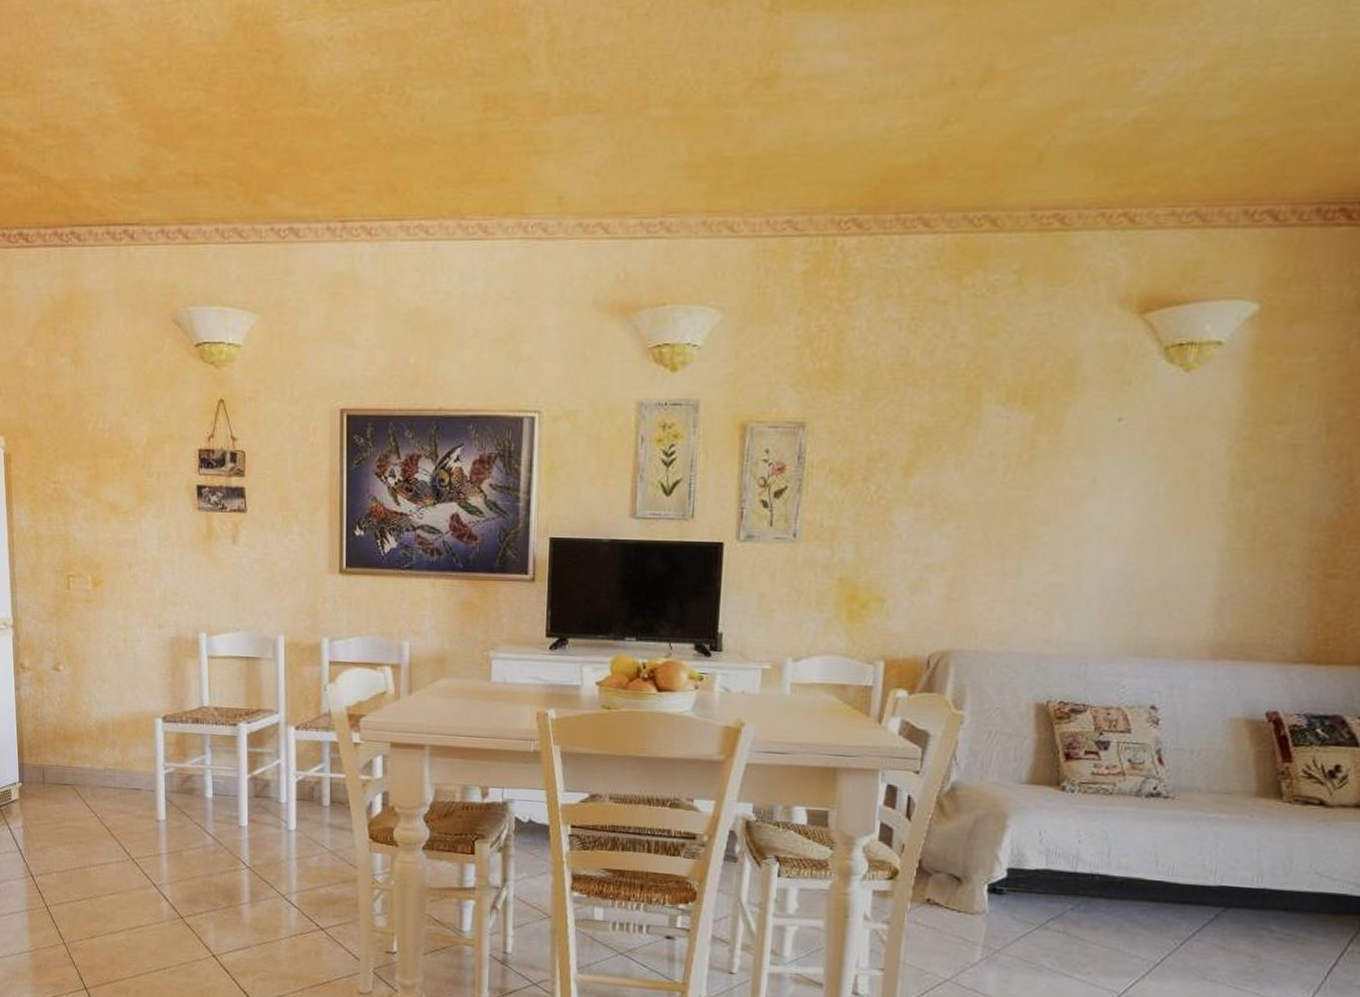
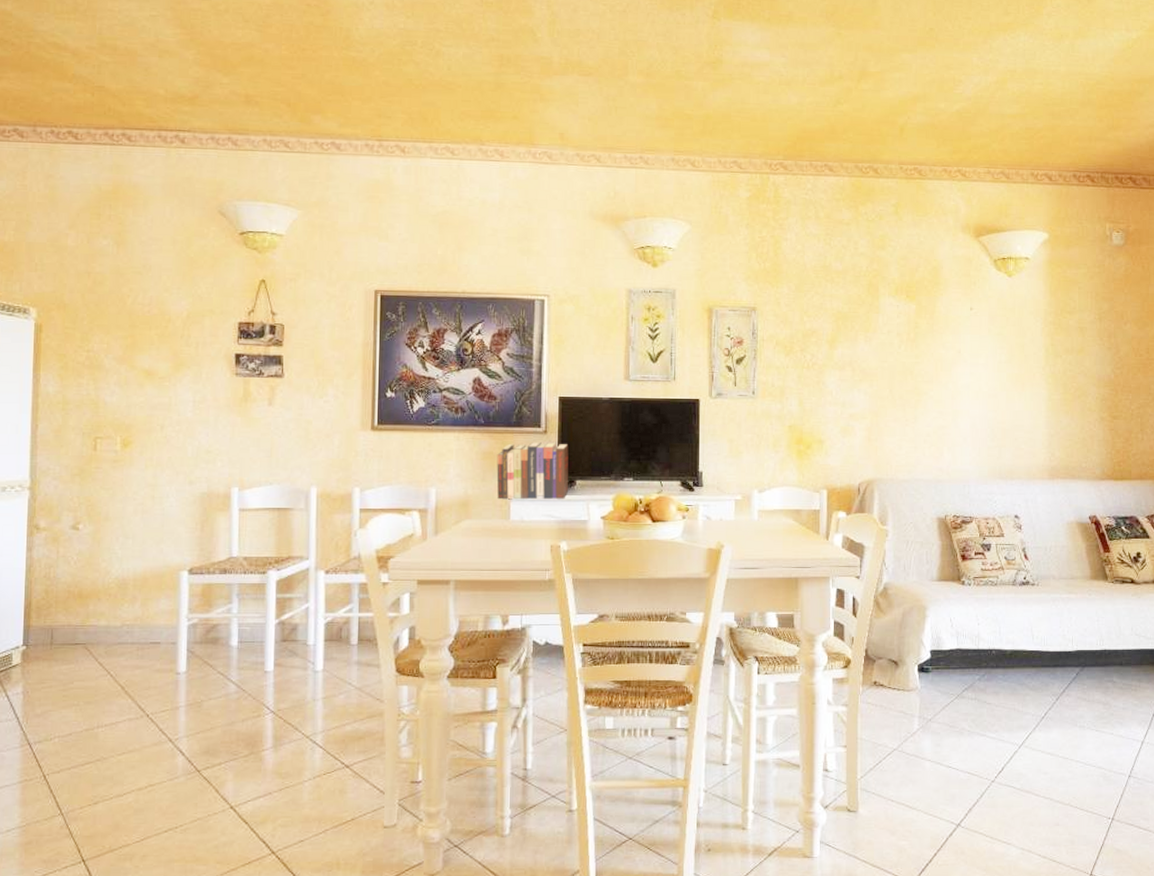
books: none [476,592,560,660] -> present [496,442,569,500]

